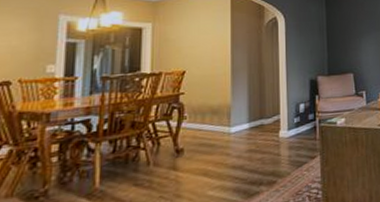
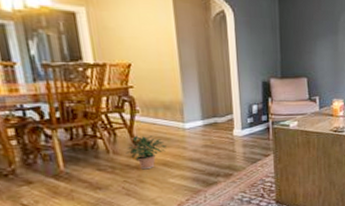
potted plant: none [167,143,210,182] -> present [126,135,167,170]

